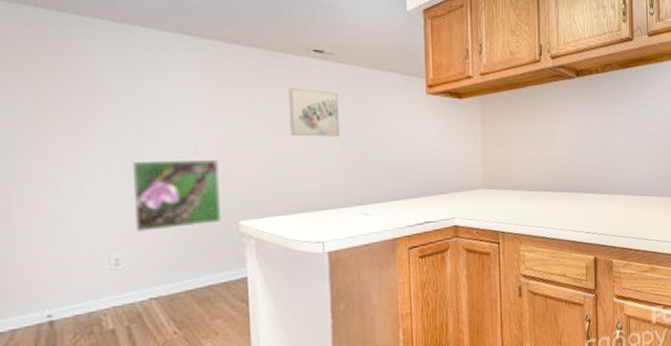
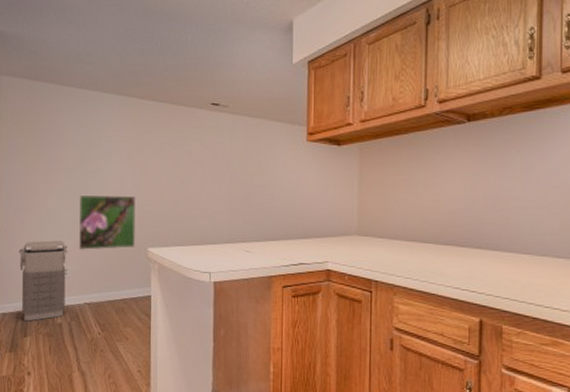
grenade: none [33,222,120,335] -> present [18,240,68,322]
wall art: present [288,87,340,137] -> none [189,136,230,179]

